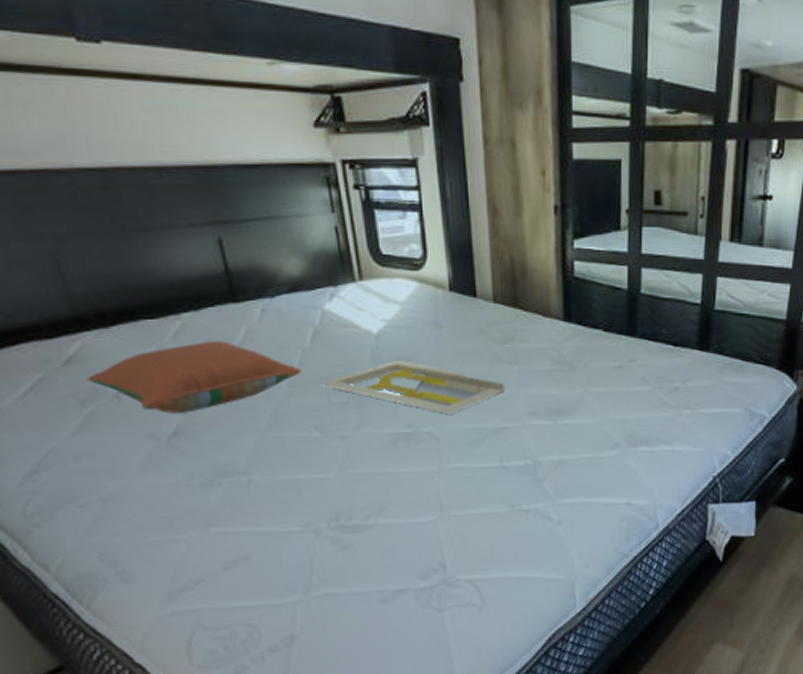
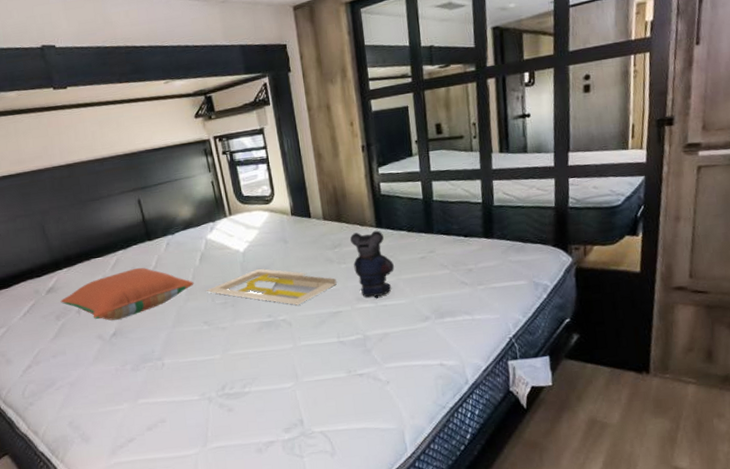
bear: none [527,324,582,416] -> present [349,230,394,300]

